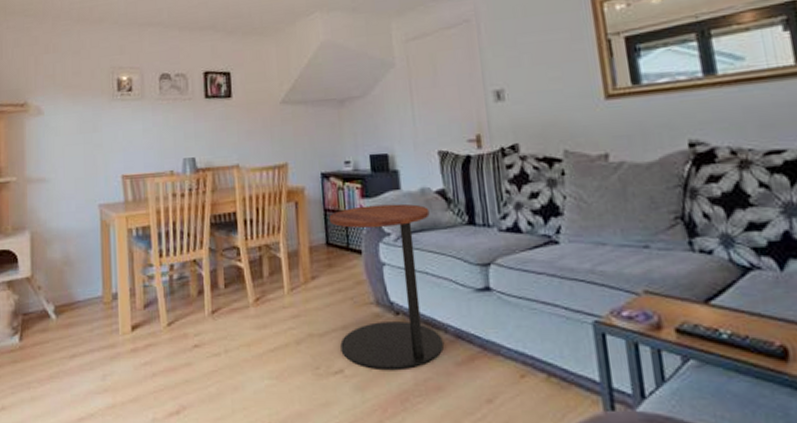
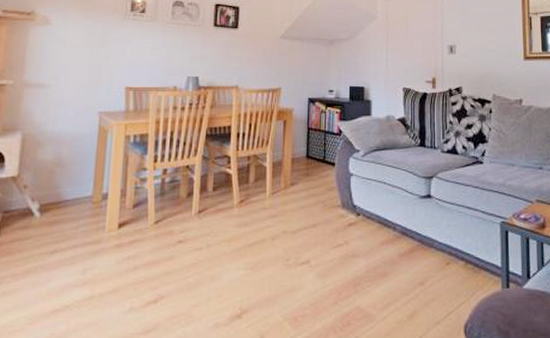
side table: present [328,203,443,369] -> none [309,127,392,260]

